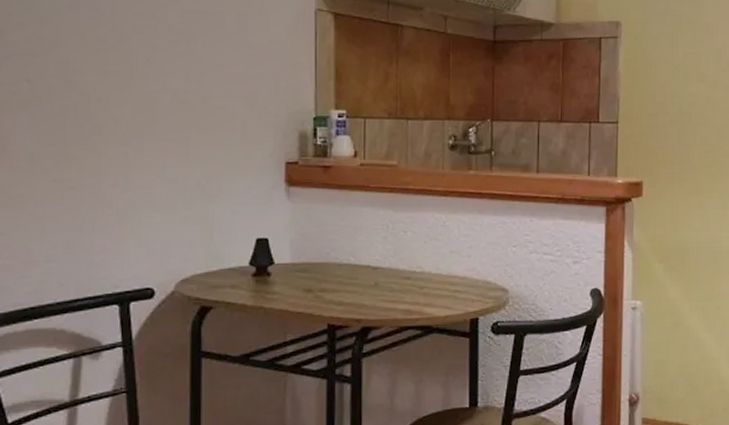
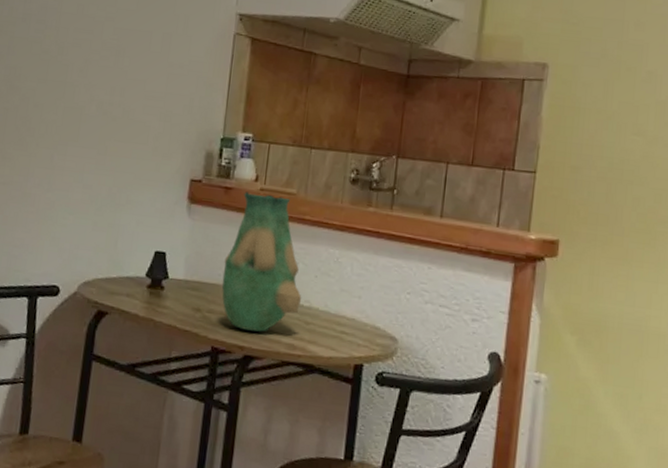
vase: none [331,168,413,303] -> present [222,191,302,332]

